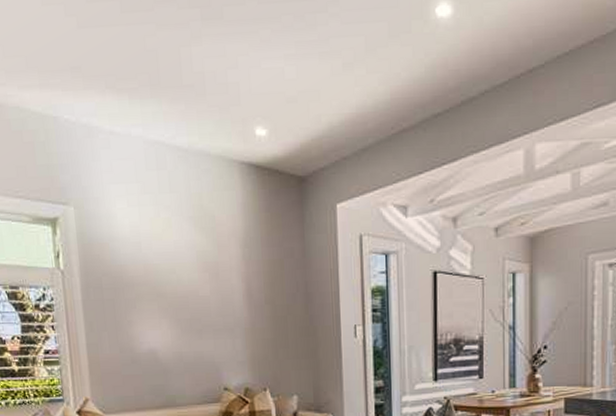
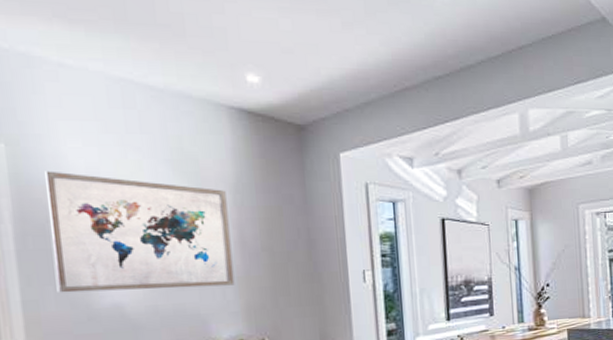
wall art: none [101,230,243,338] -> present [45,170,235,293]

